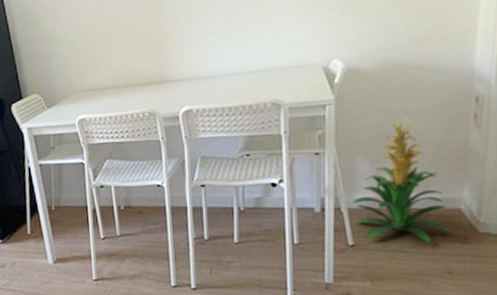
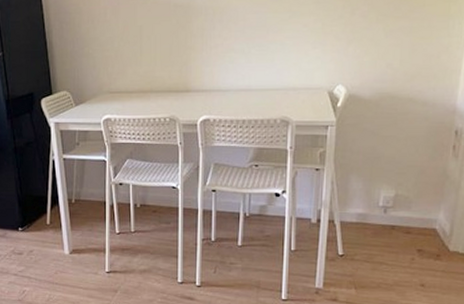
indoor plant: present [353,117,453,244] -> none [345,143,428,258]

